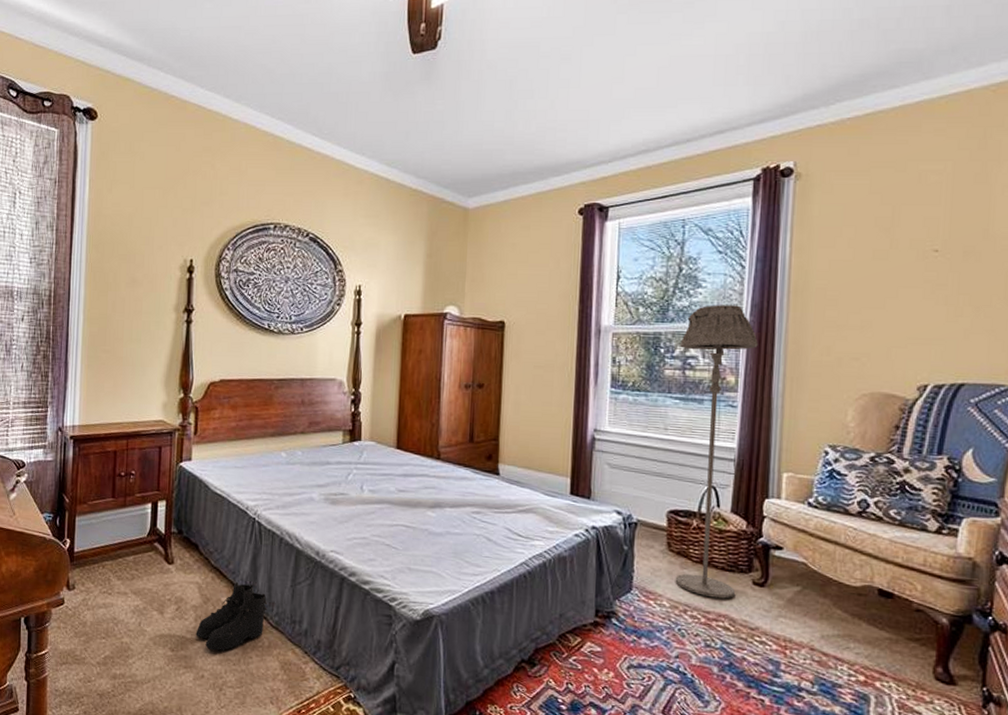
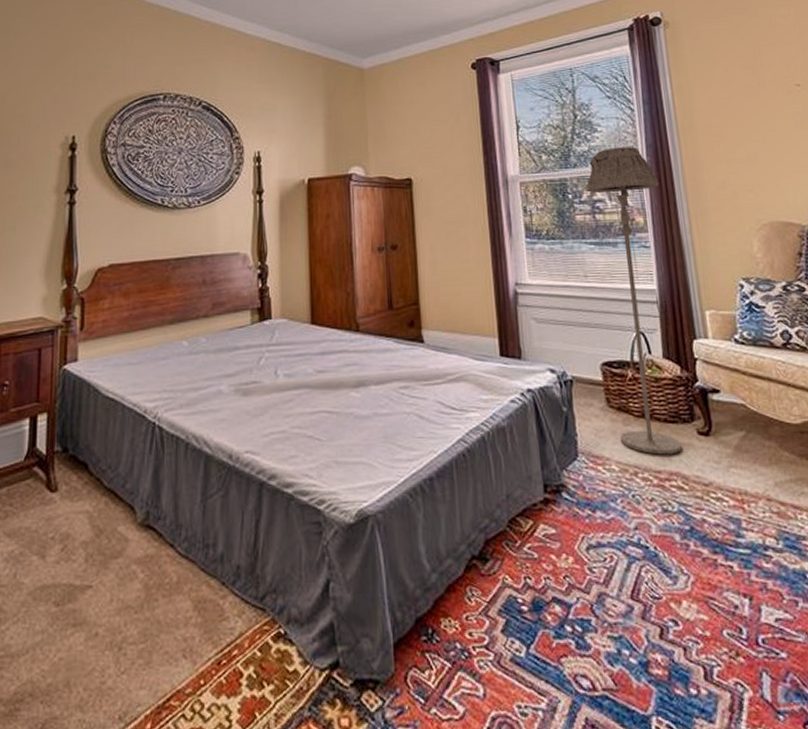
boots: present [195,582,268,652] -> none [86,504,174,598]

